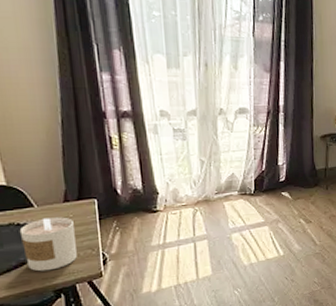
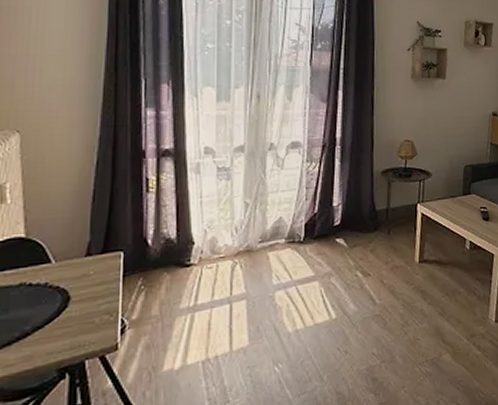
candle: present [19,217,77,272] -> none [30,274,93,344]

